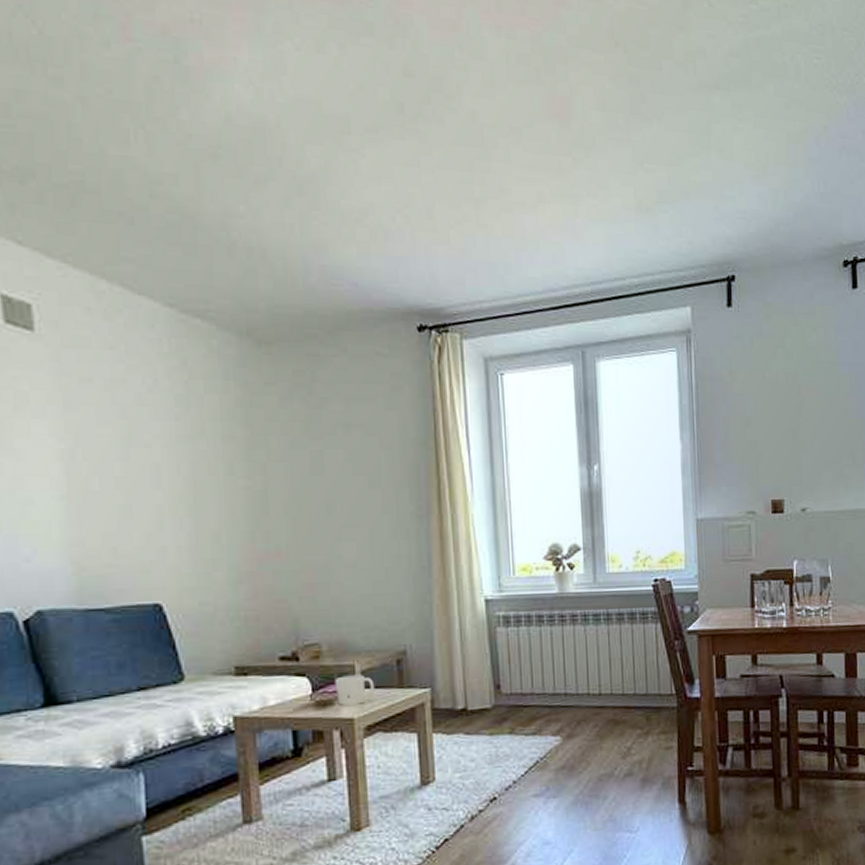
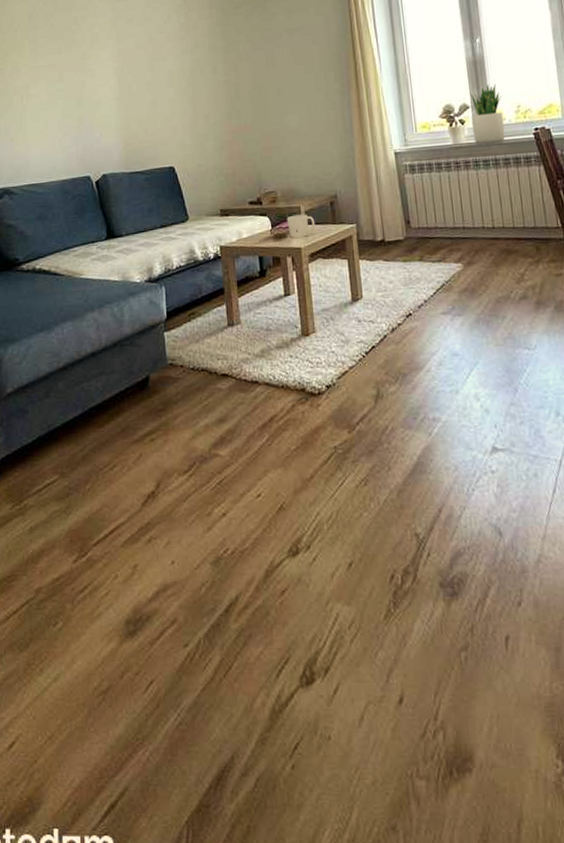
planter: none [582,522,621,596] -> present [471,83,505,146]

